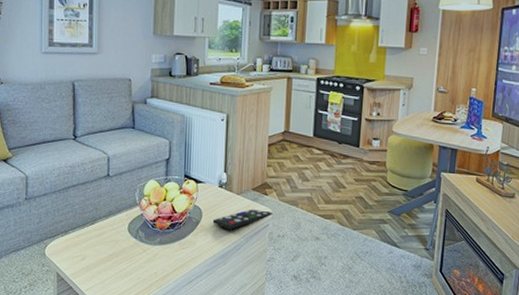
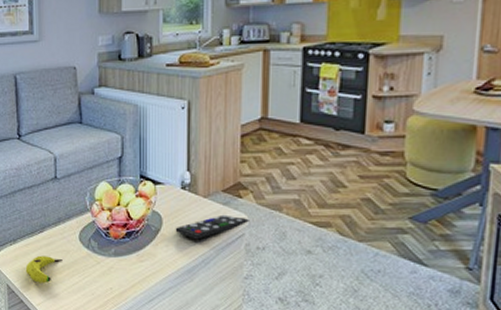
banana: none [75,245,112,271] -> present [25,255,63,284]

